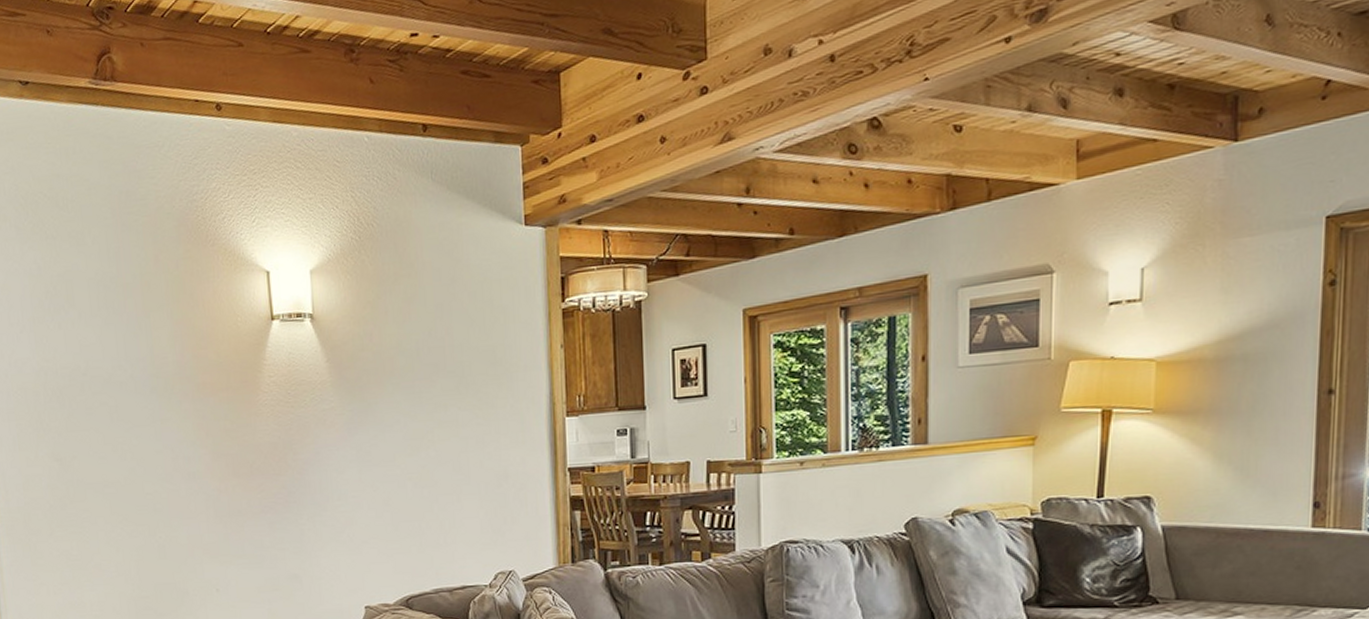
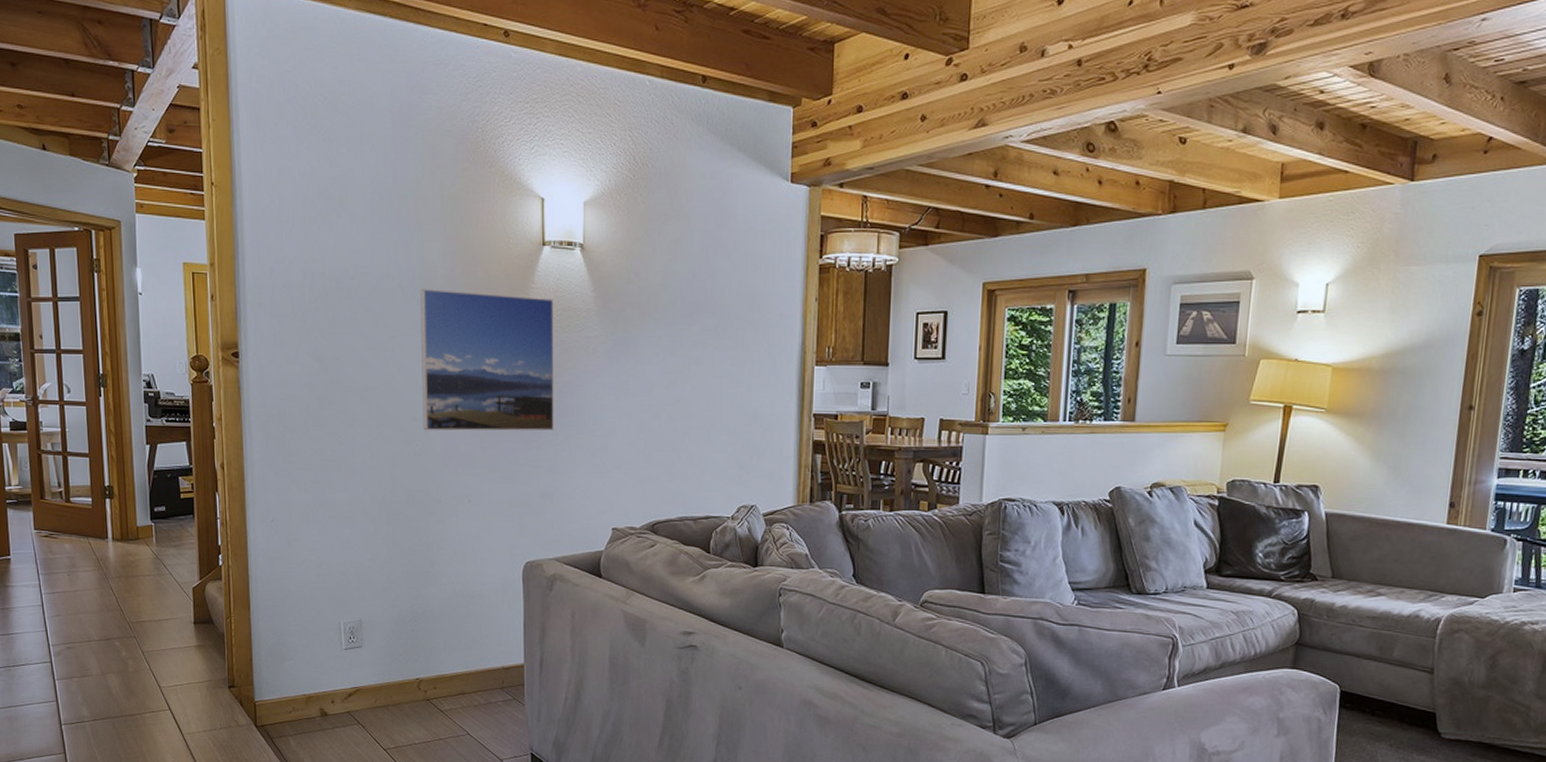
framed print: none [152,373,297,522] -> present [420,289,554,431]

